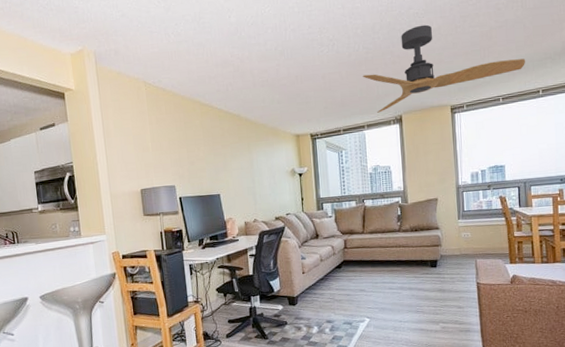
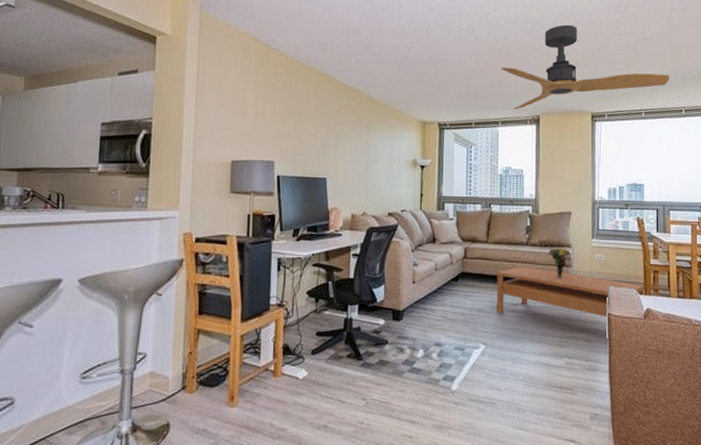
coffee table: none [374,250,510,291] -> present [496,266,645,318]
bouquet: none [418,231,441,257] -> present [548,248,573,278]

